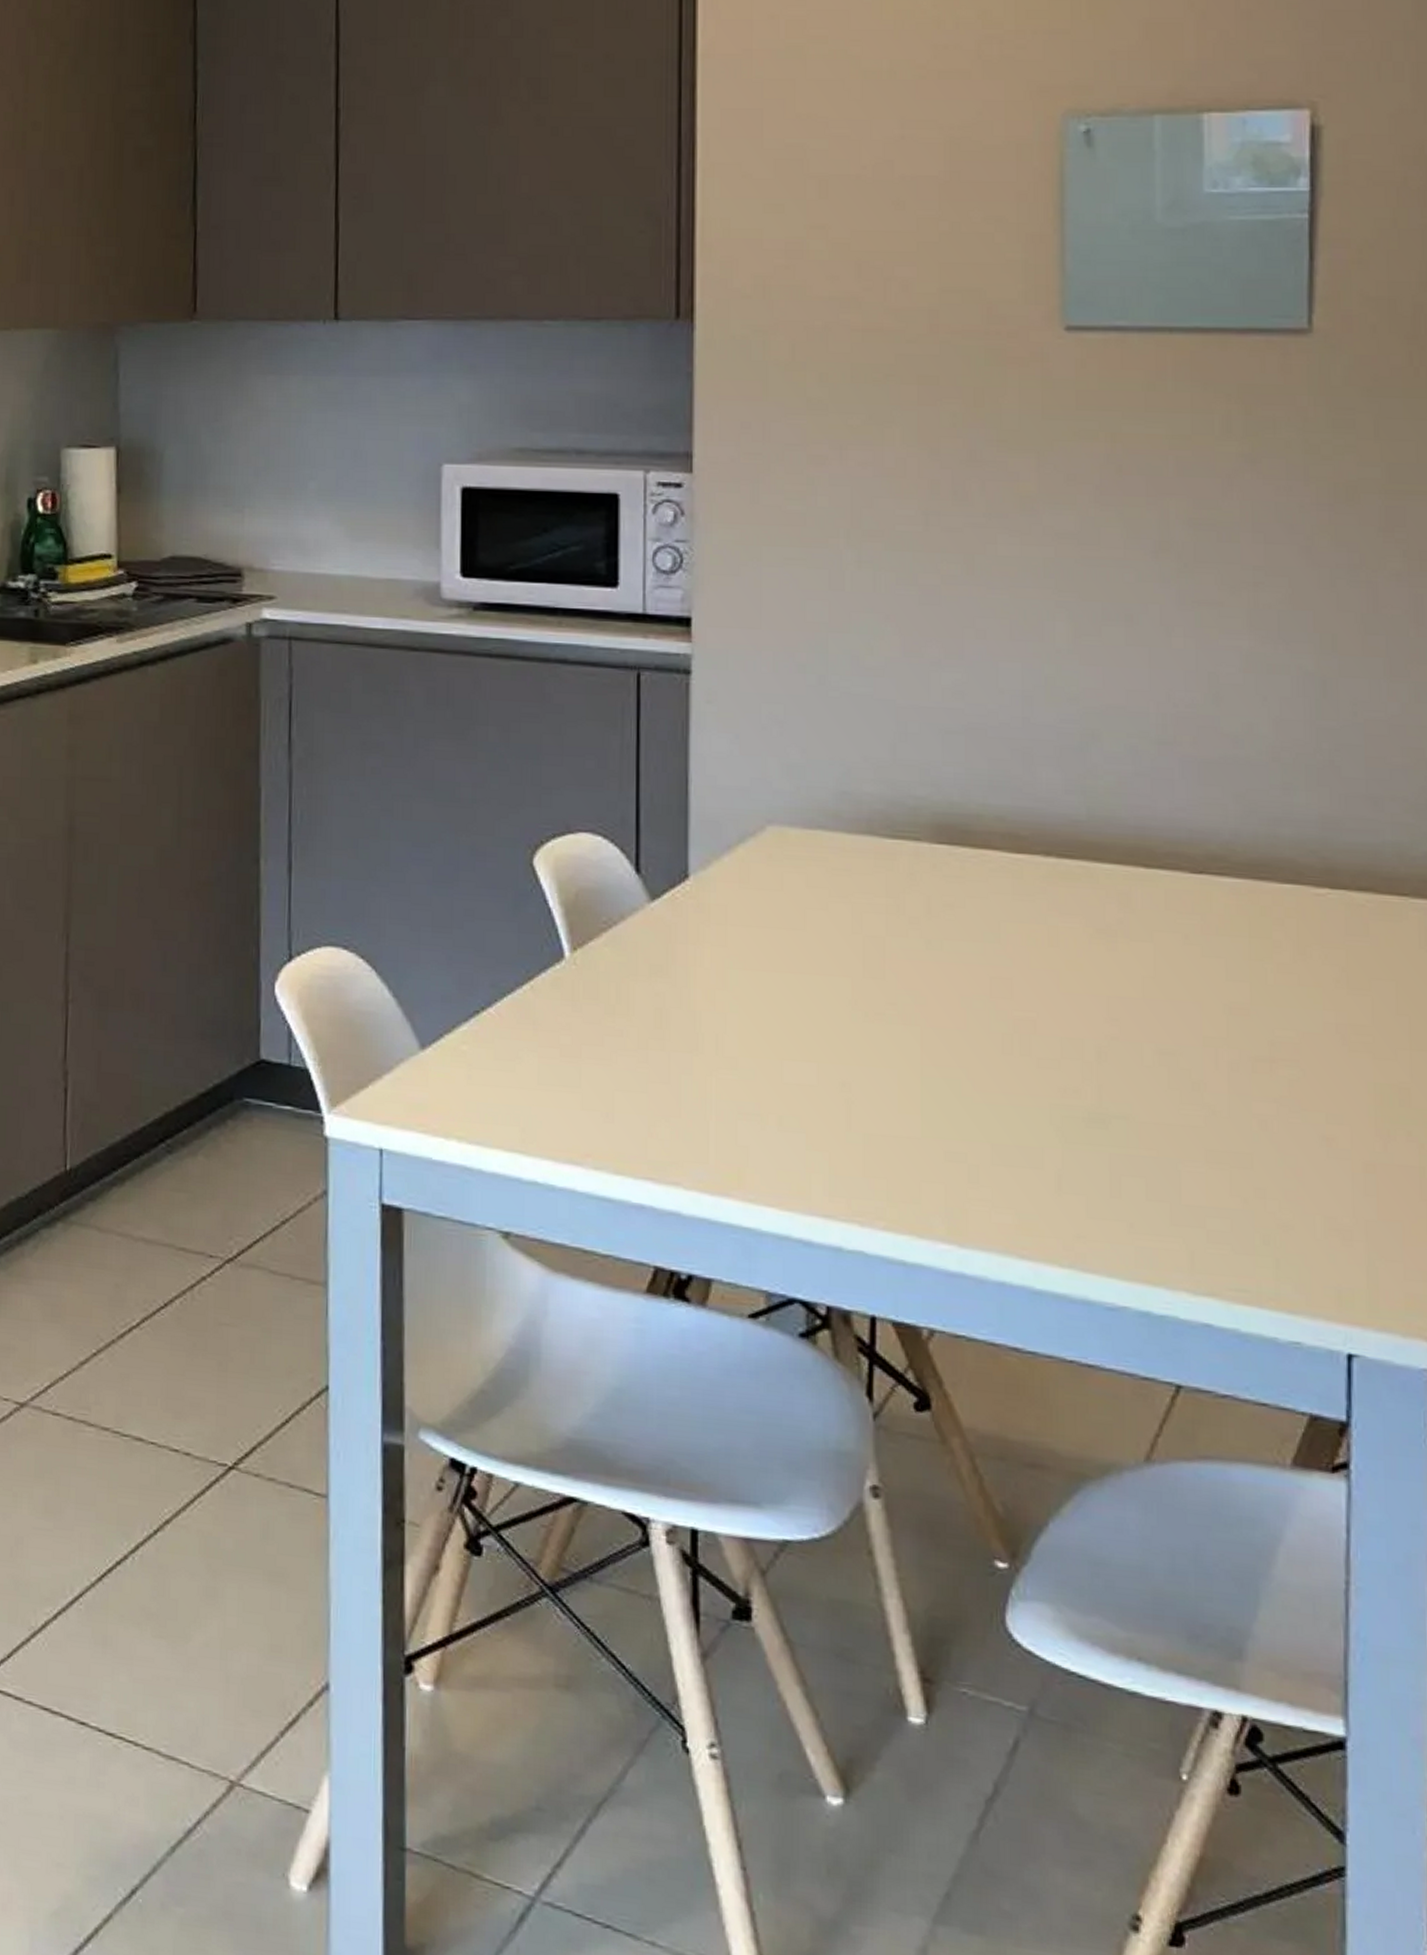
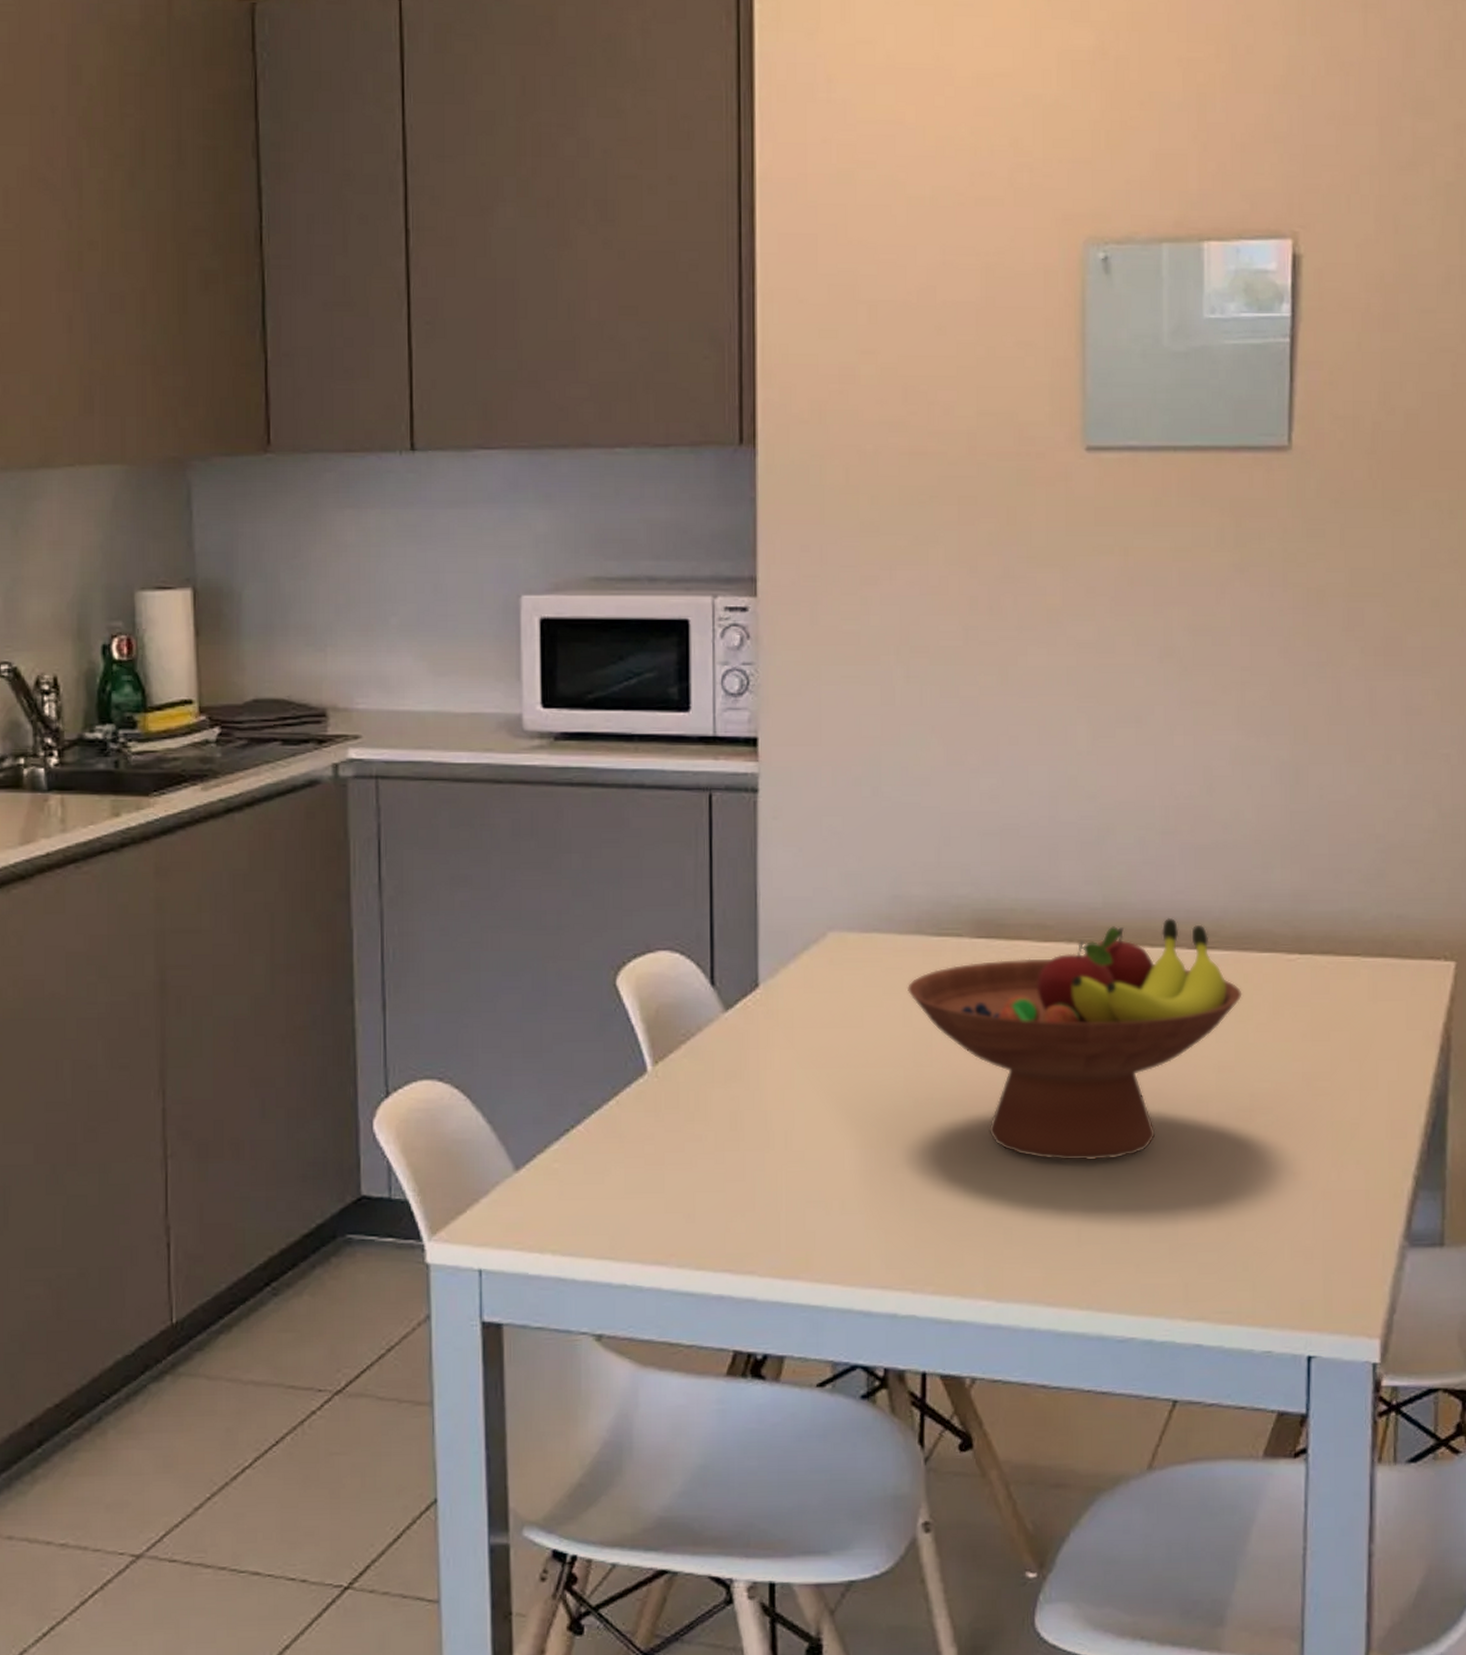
fruit bowl: none [855,836,1259,1101] -> present [906,917,1242,1161]

